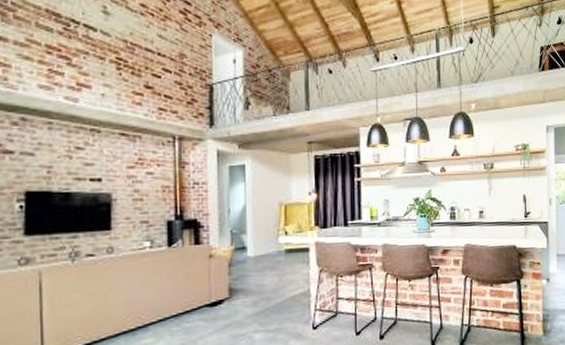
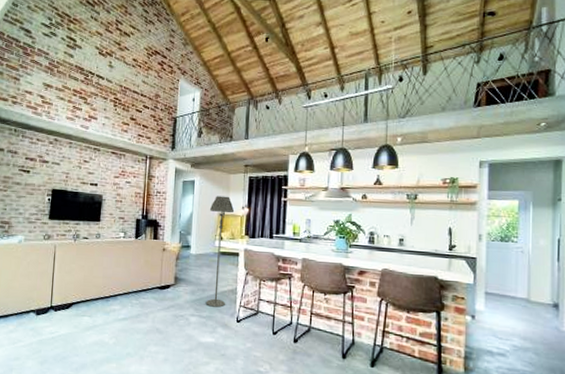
floor lamp: none [267,181,300,317] -> present [205,196,235,308]

